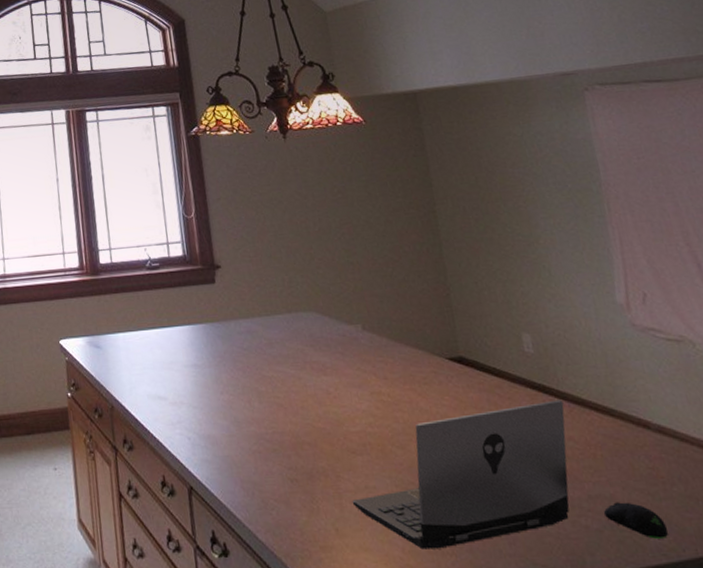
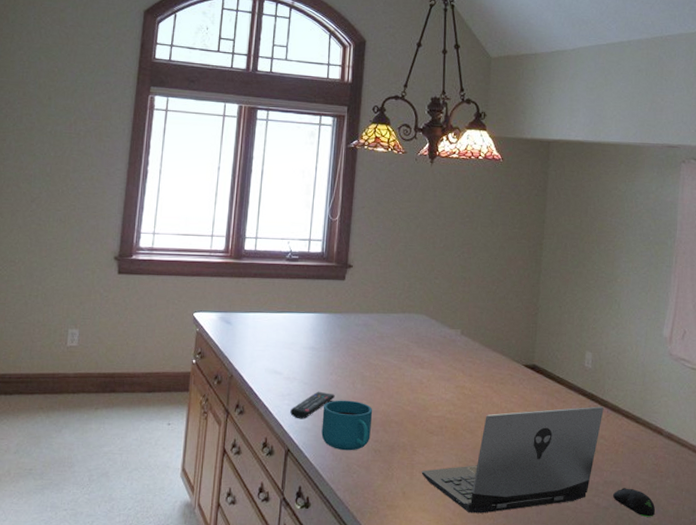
remote control: none [184,415,232,450] -> present [290,391,335,419]
cup: none [221,422,283,484] -> present [321,400,373,451]

